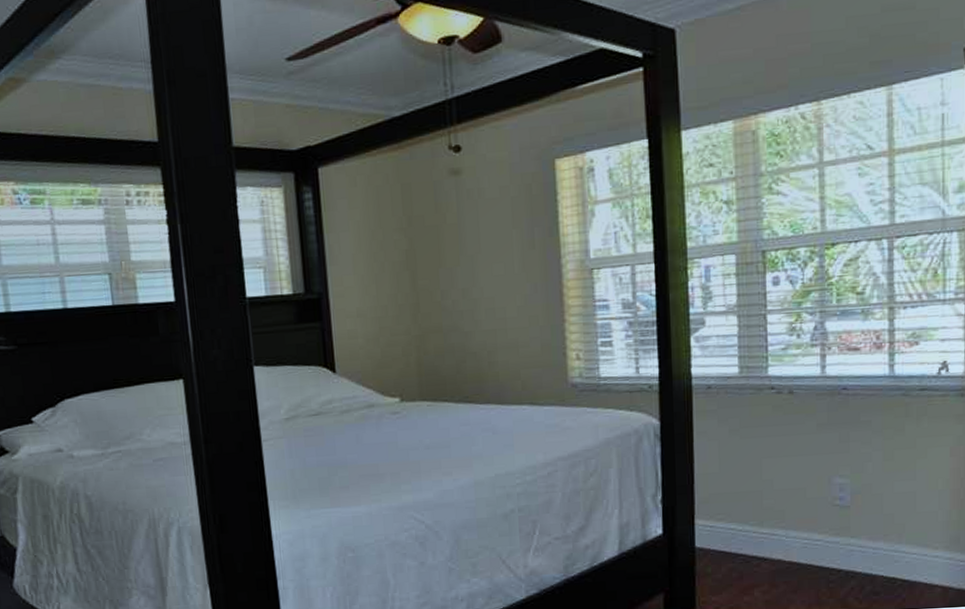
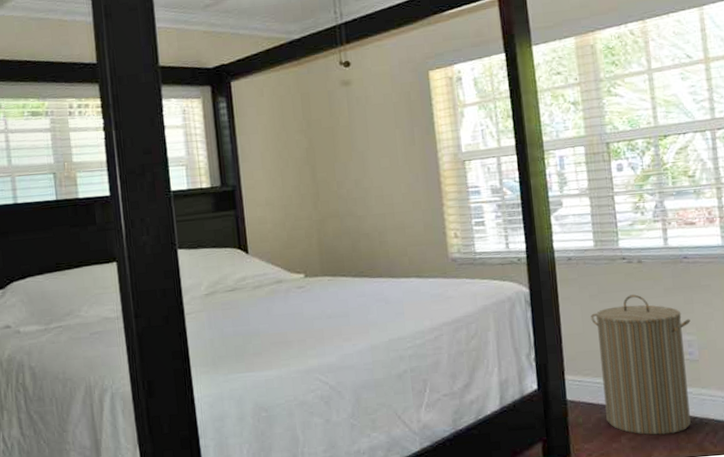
laundry hamper: none [729,430,844,588] -> present [591,294,691,435]

